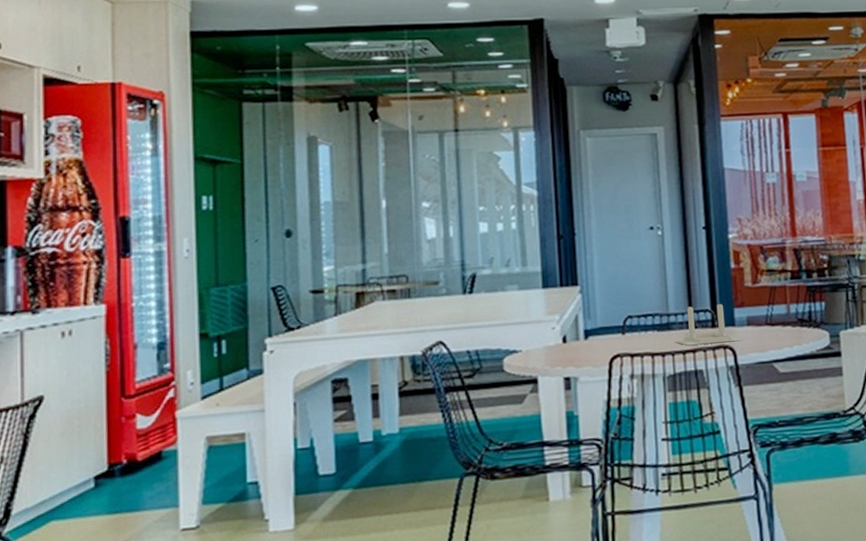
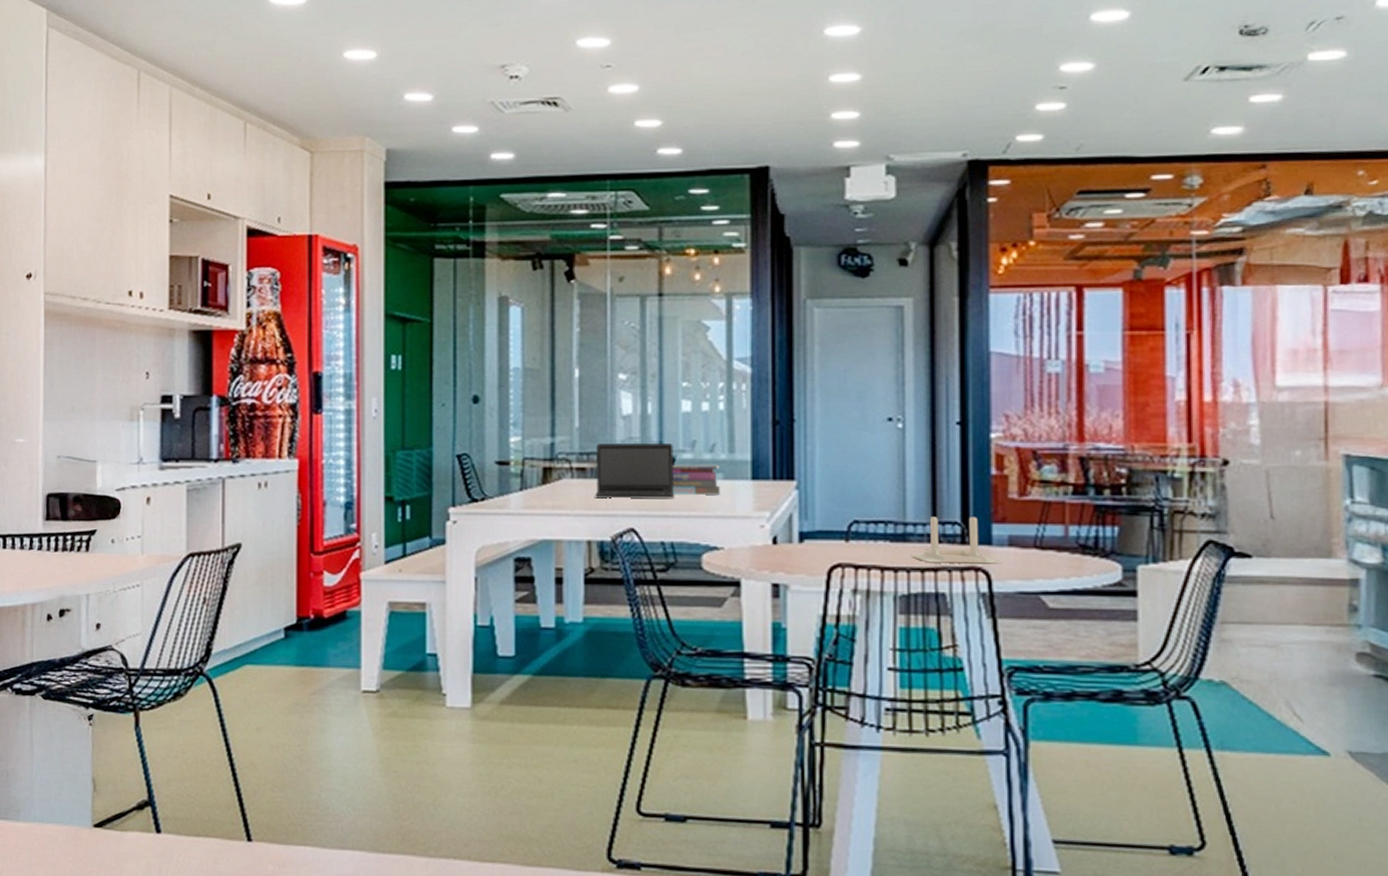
laptop: none [405,262,477,317] -> present [595,443,675,499]
books: none [473,277,516,308] -> present [672,464,720,496]

